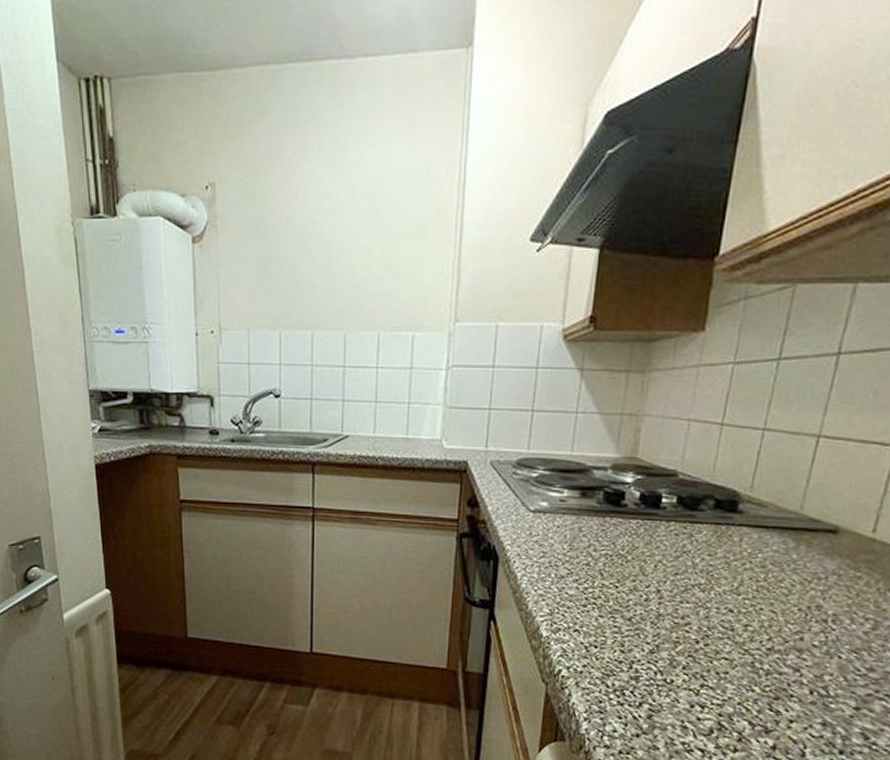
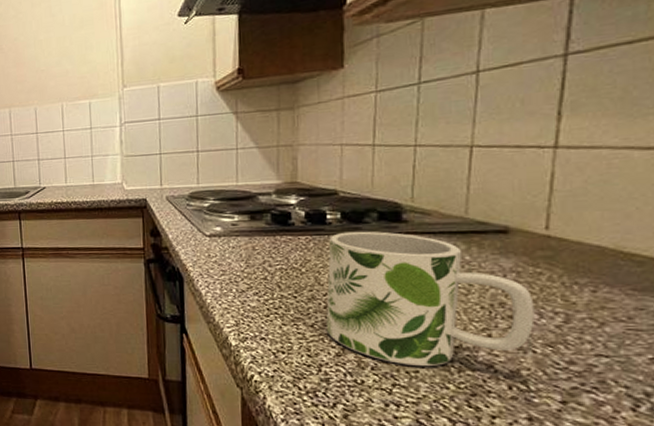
mug: none [643,518,849,668] -> present [326,231,535,367]

